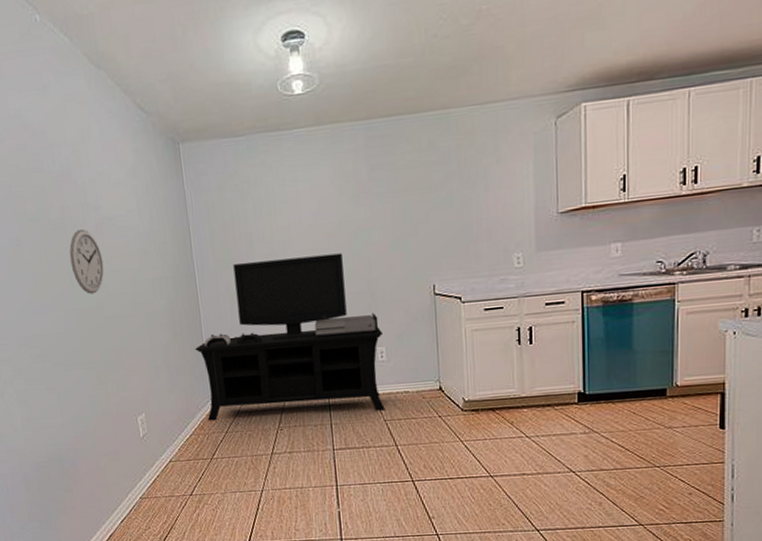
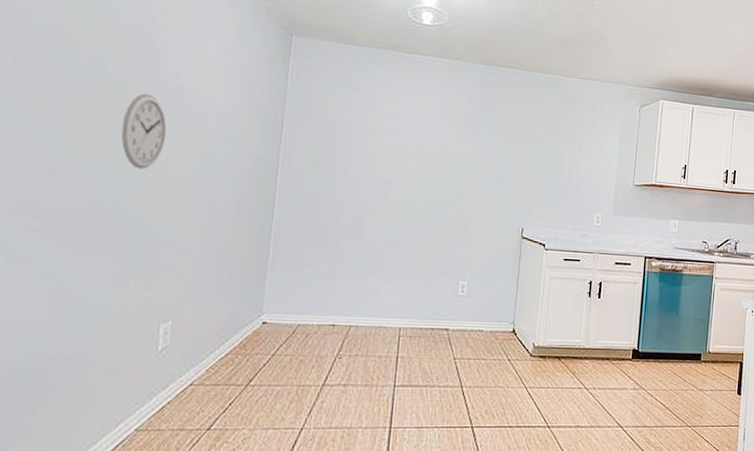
media console: present [195,253,385,421] -> none [252,170,467,348]

